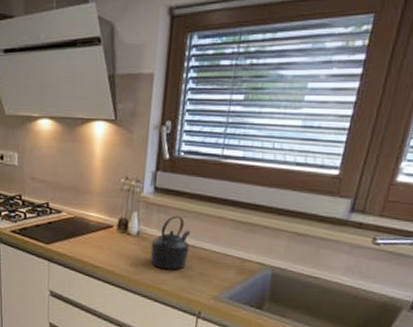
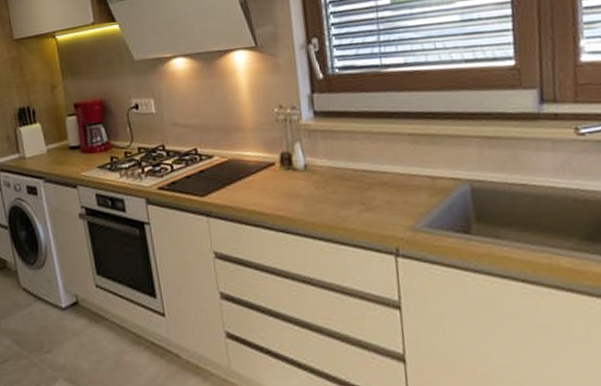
kettle: present [150,216,190,270] -> none [323,139,369,204]

